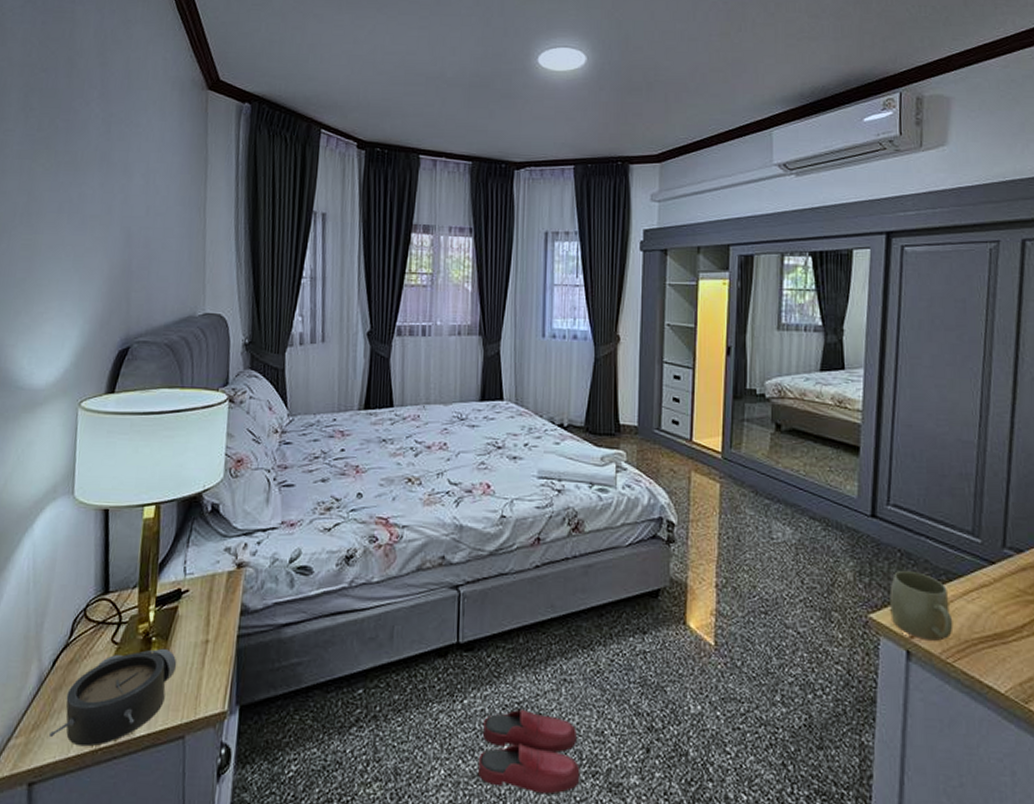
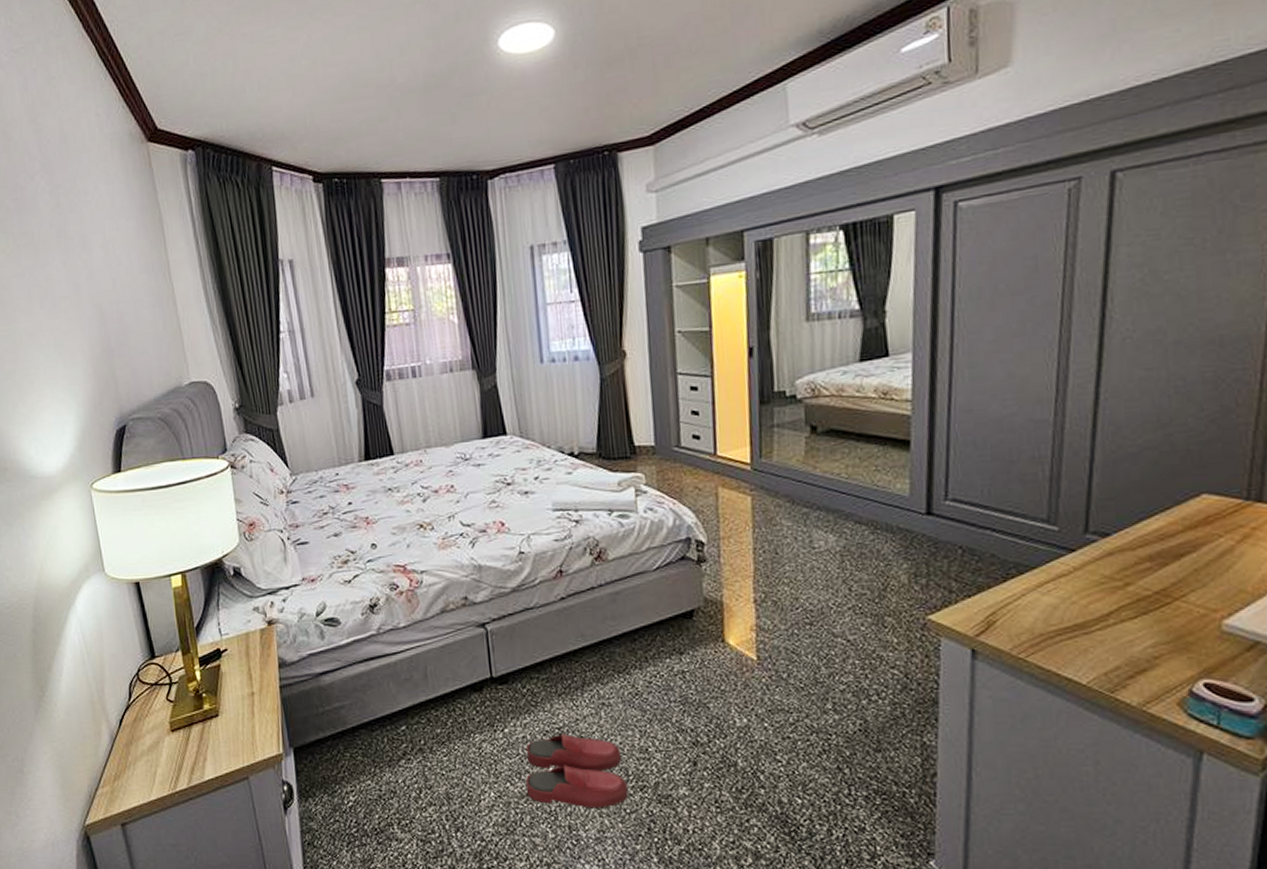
alarm clock: present [50,648,177,747] -> none [130,702,230,791]
mug: present [889,570,953,642] -> none [950,567,1026,639]

